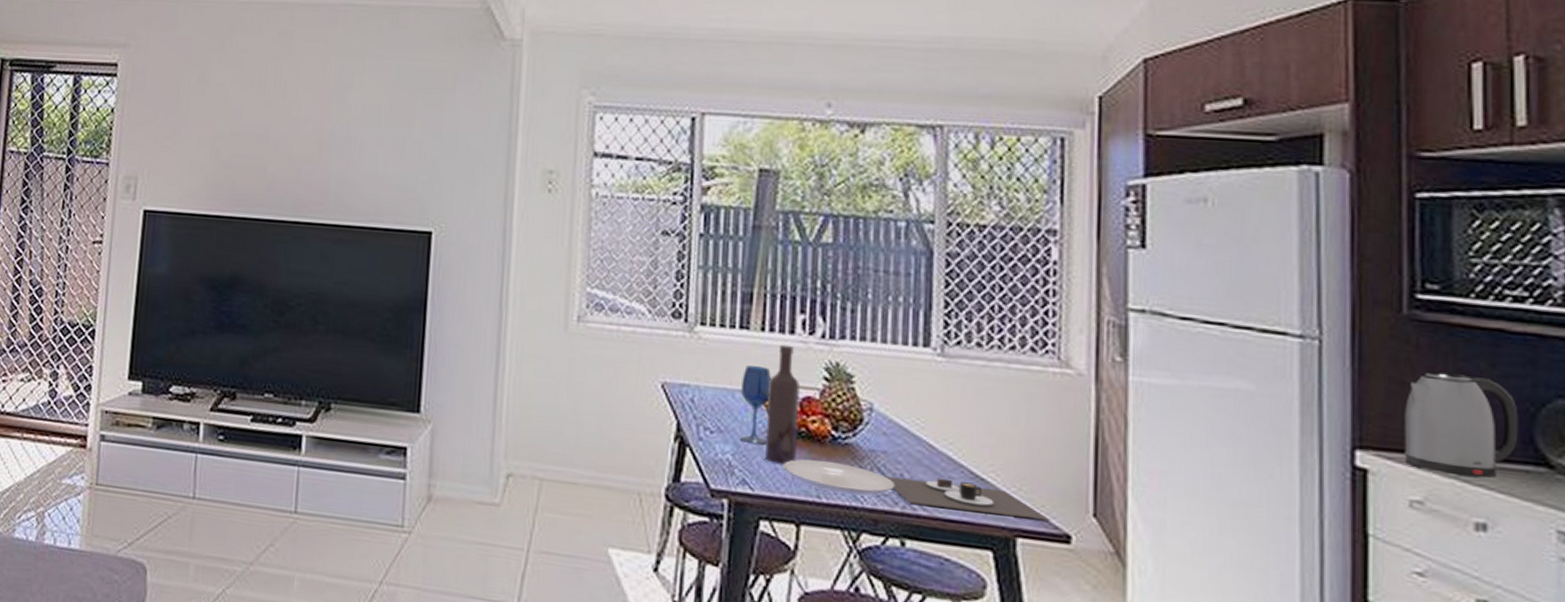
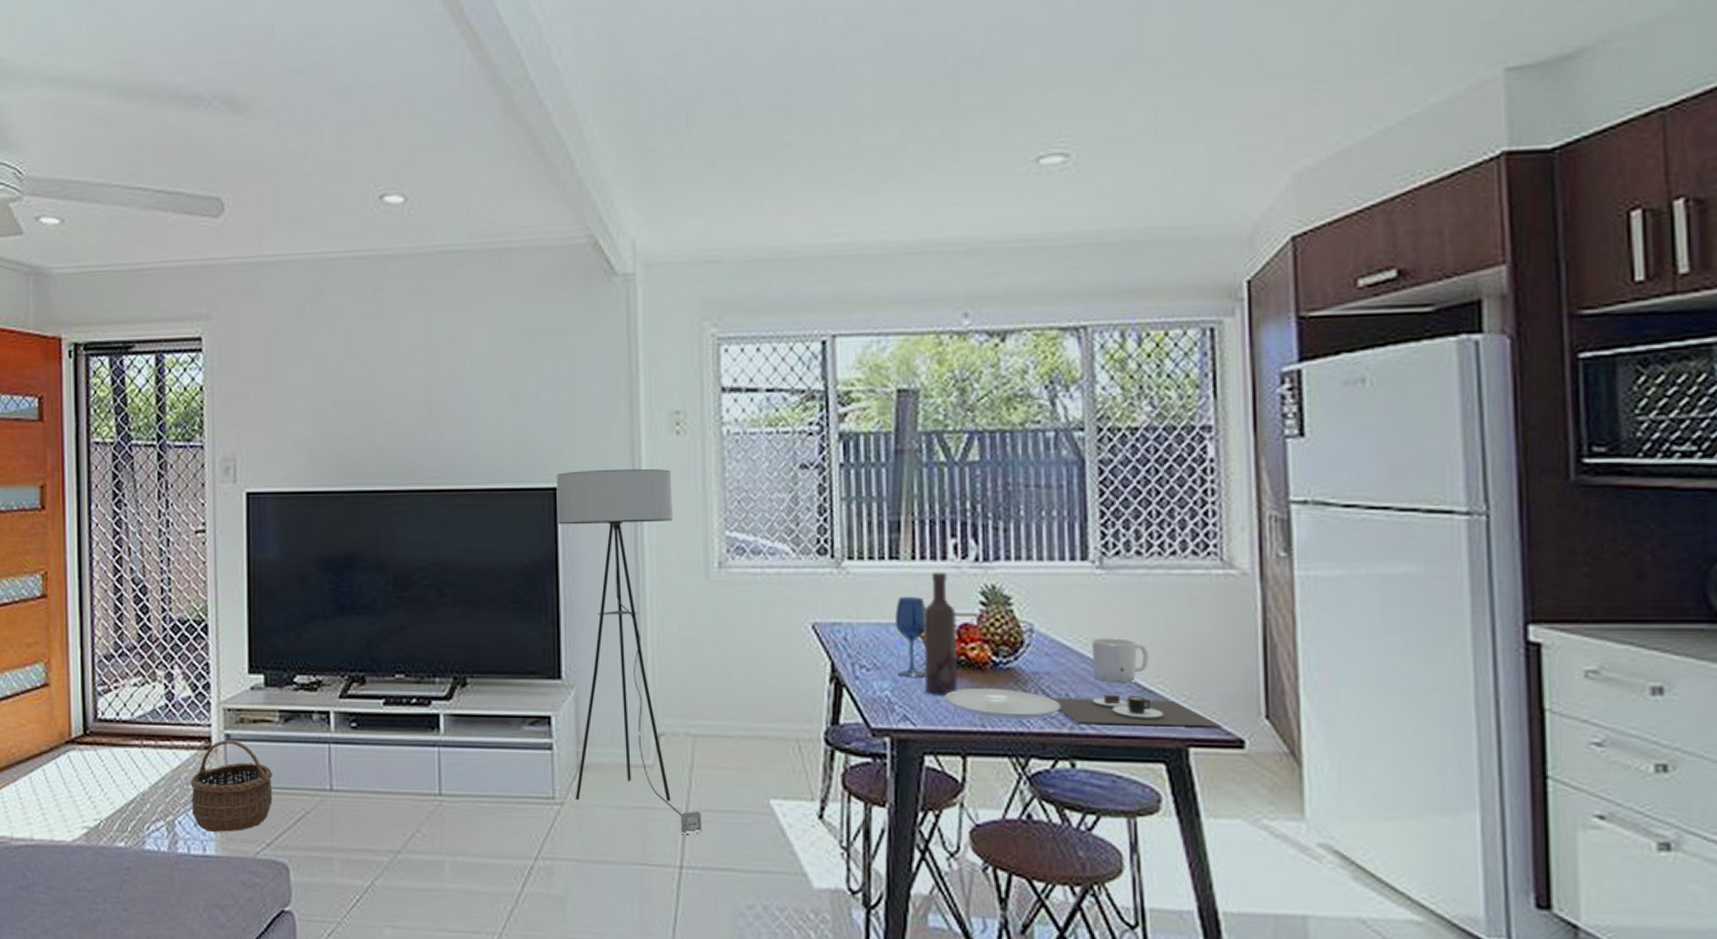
wicker basket: none [62,440,141,529] -> present [190,739,273,832]
floor lamp: none [422,218,542,575] -> present [556,468,702,835]
mug: none [927,422,983,470] -> present [1091,638,1149,684]
kettle: present [1404,370,1519,478] -> none [1576,536,1692,641]

